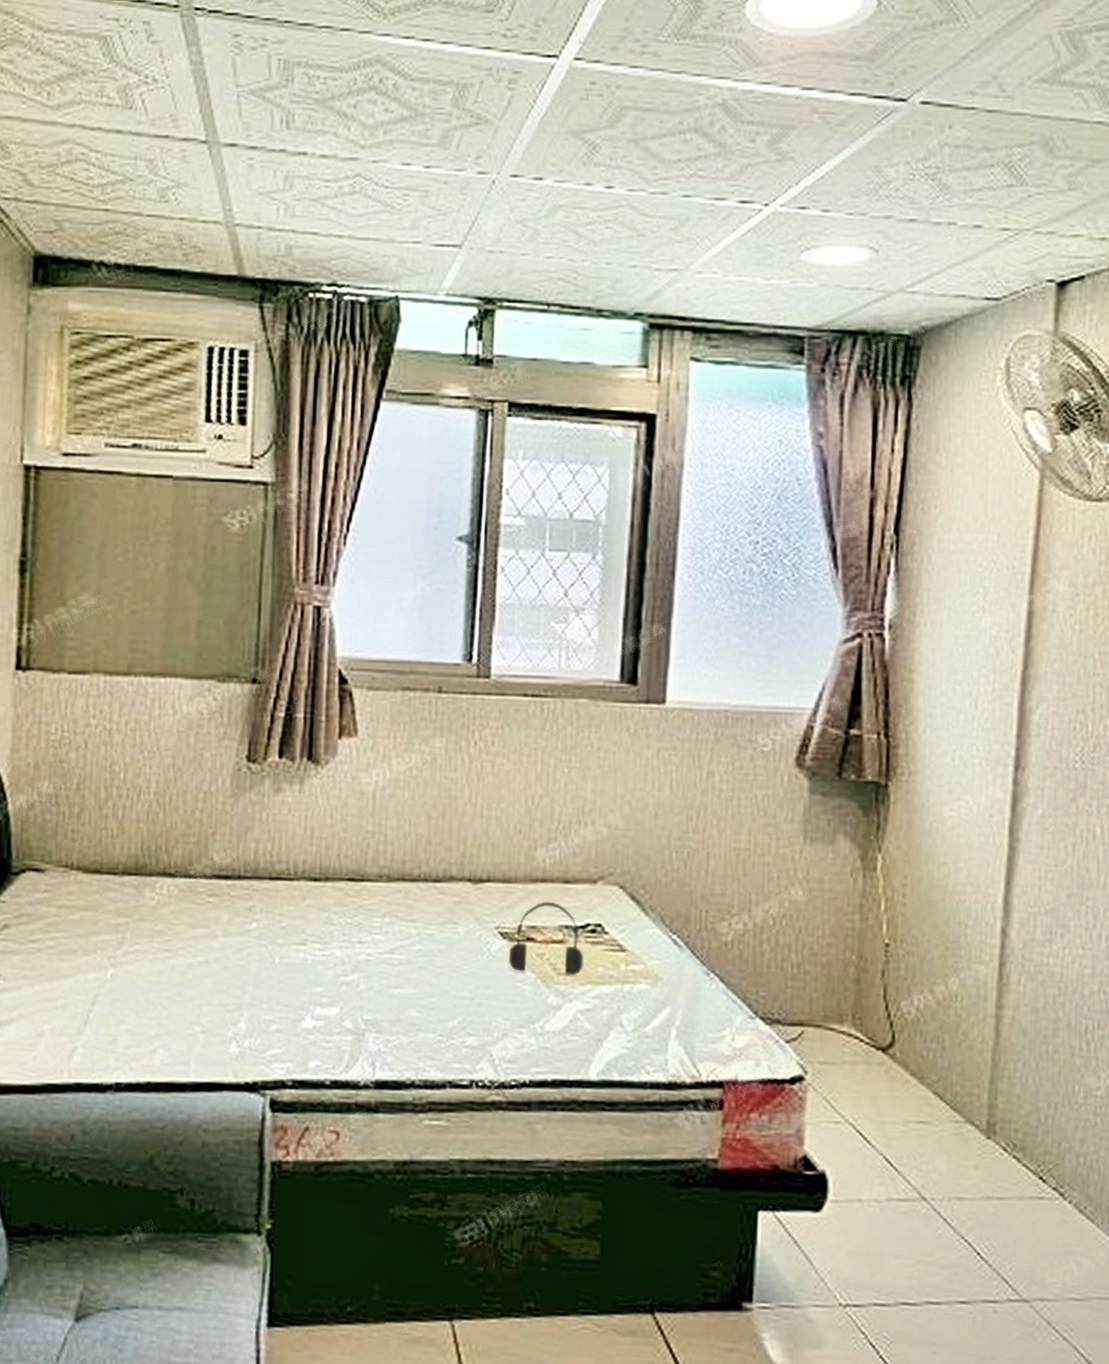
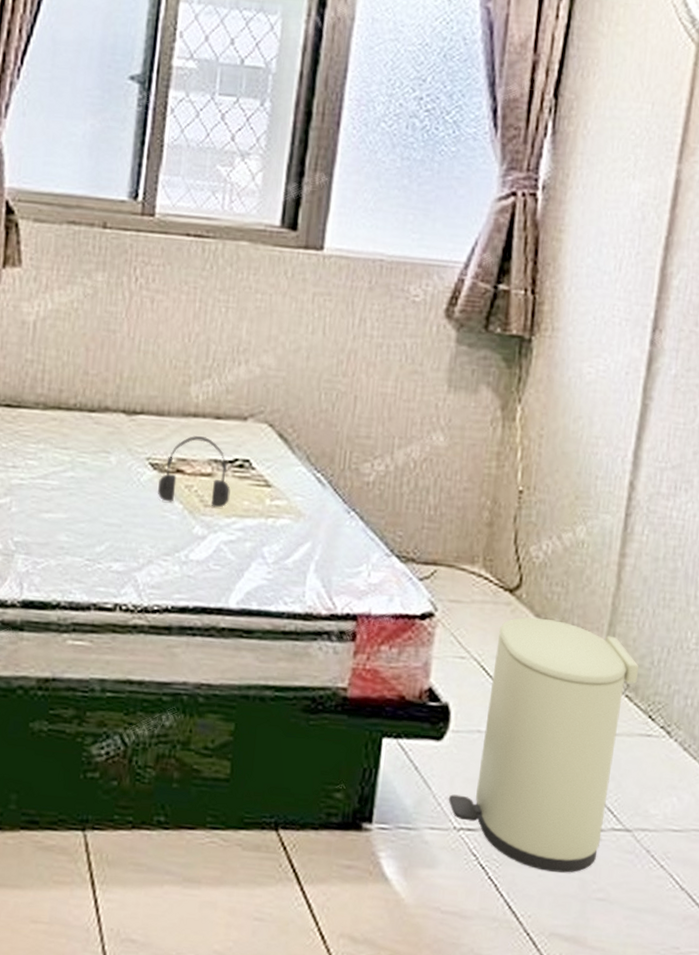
pedal bin: none [831,1077,1026,1349] -> present [448,617,639,873]

